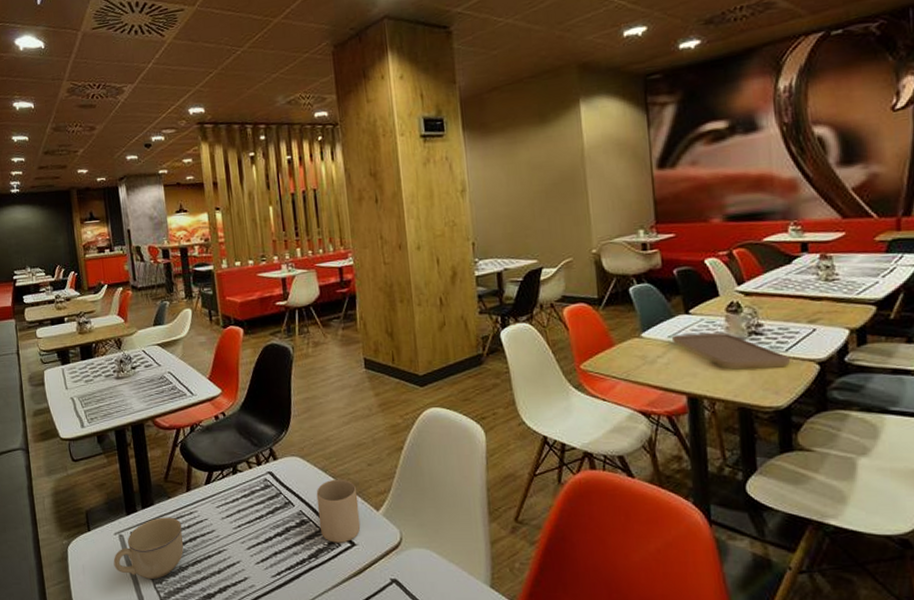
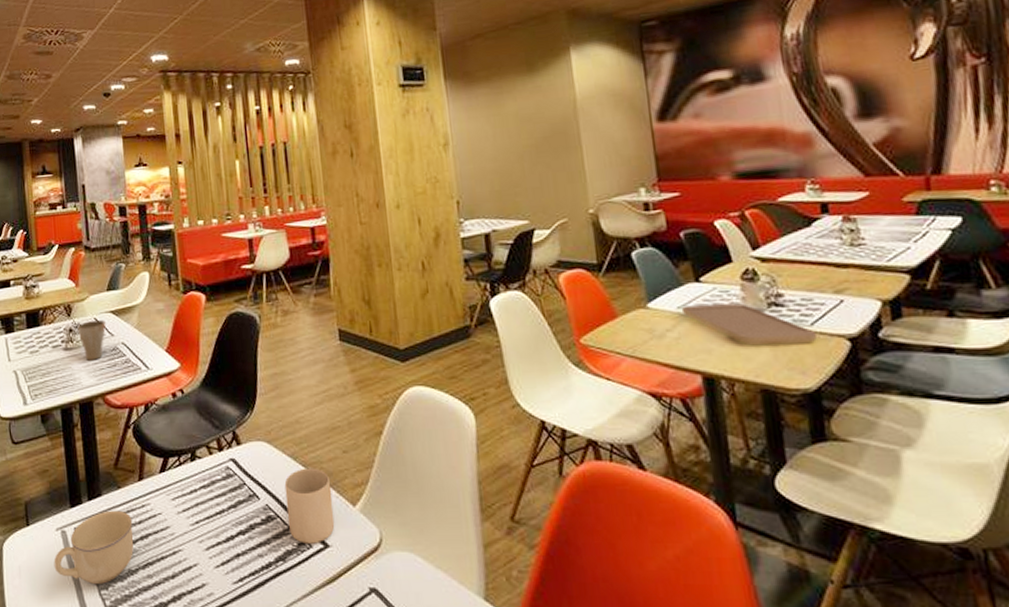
cup: none [127,351,154,388] -> present [77,319,106,361]

